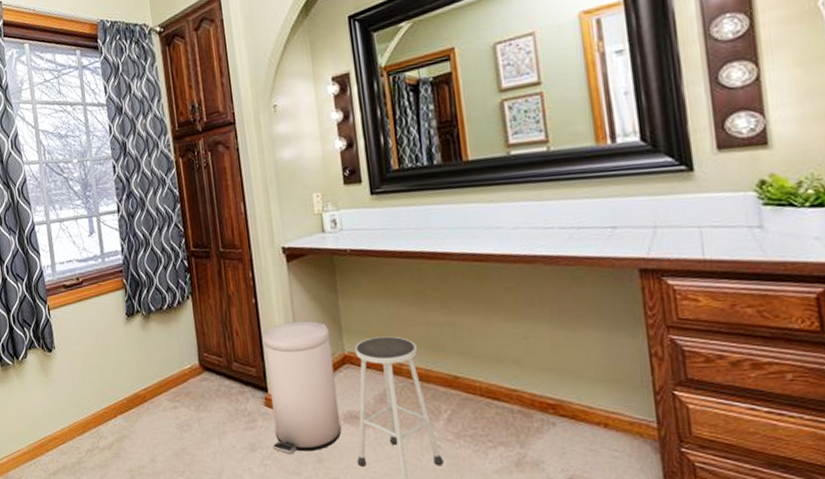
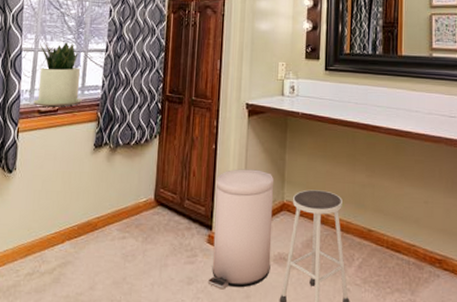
planter: none [51,209,104,281] -> present [32,42,82,107]

